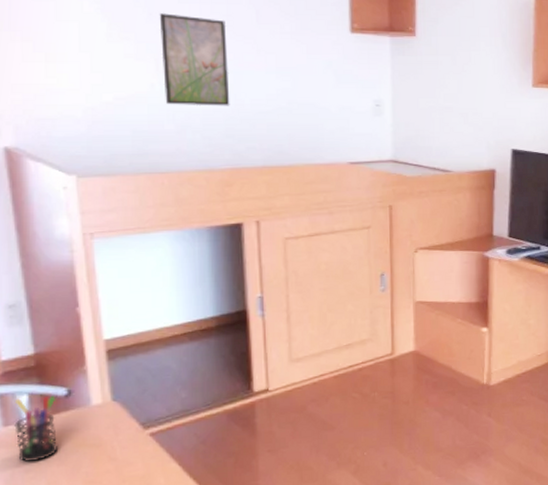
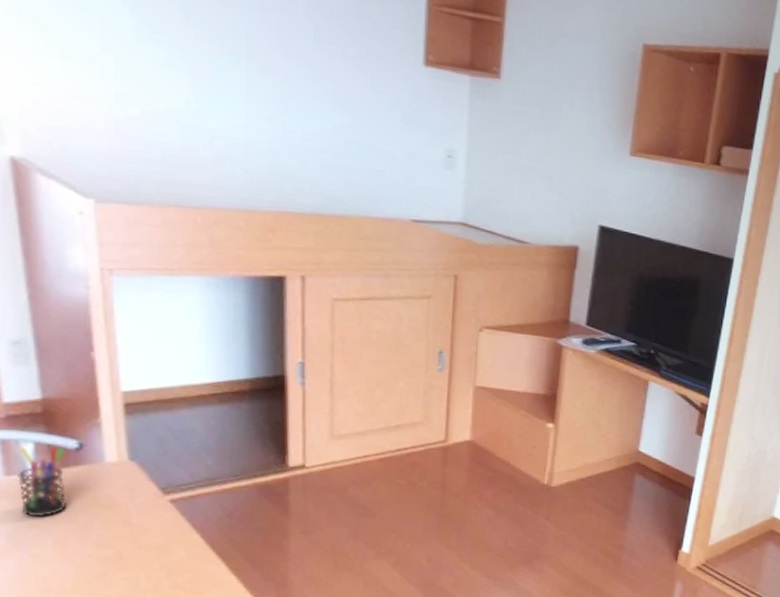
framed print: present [159,13,230,106] -> none [198,15,278,138]

